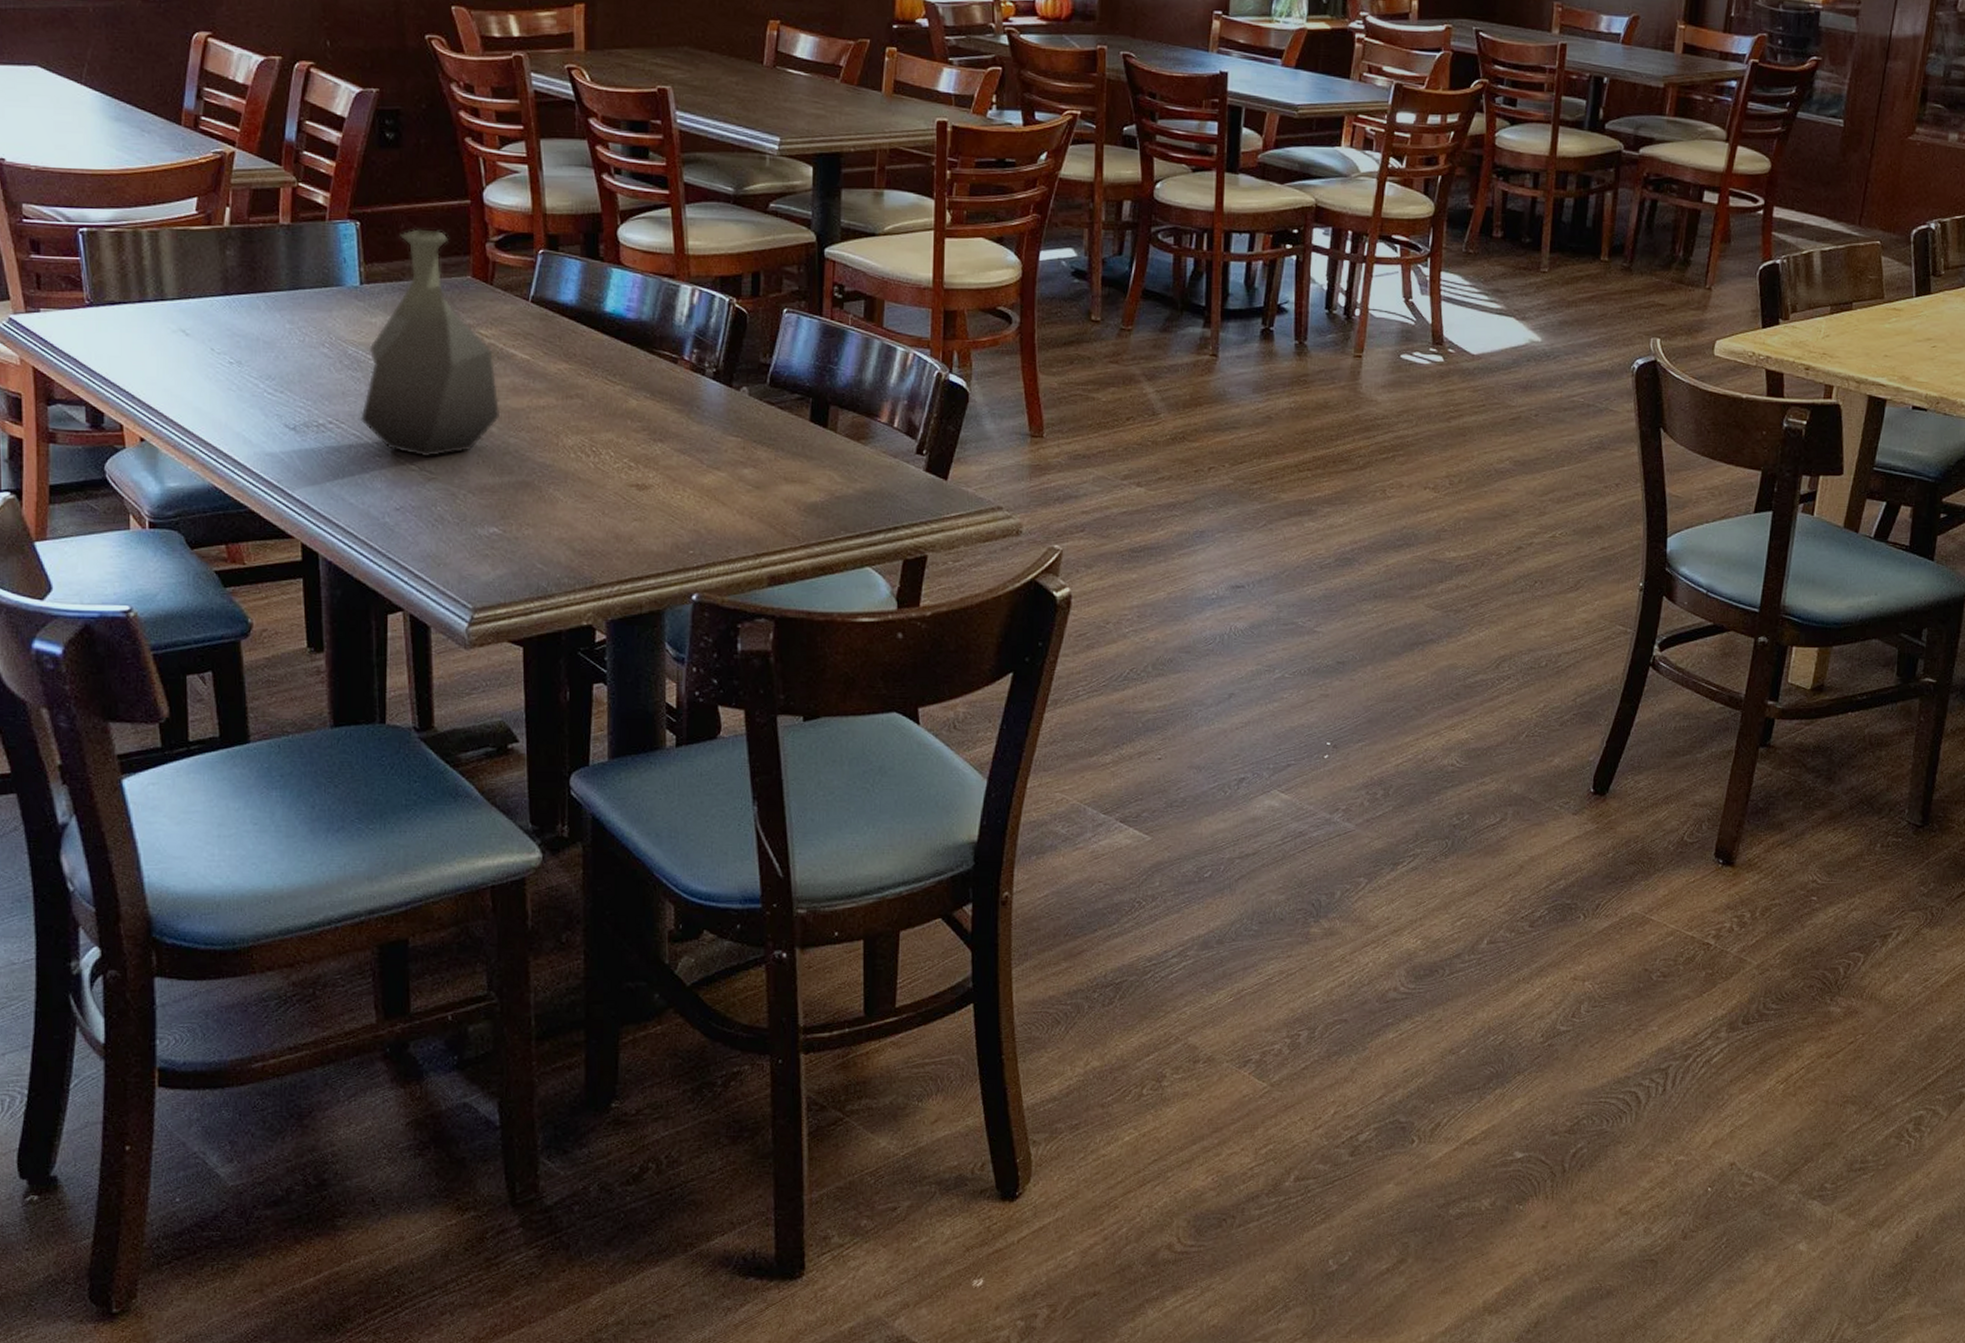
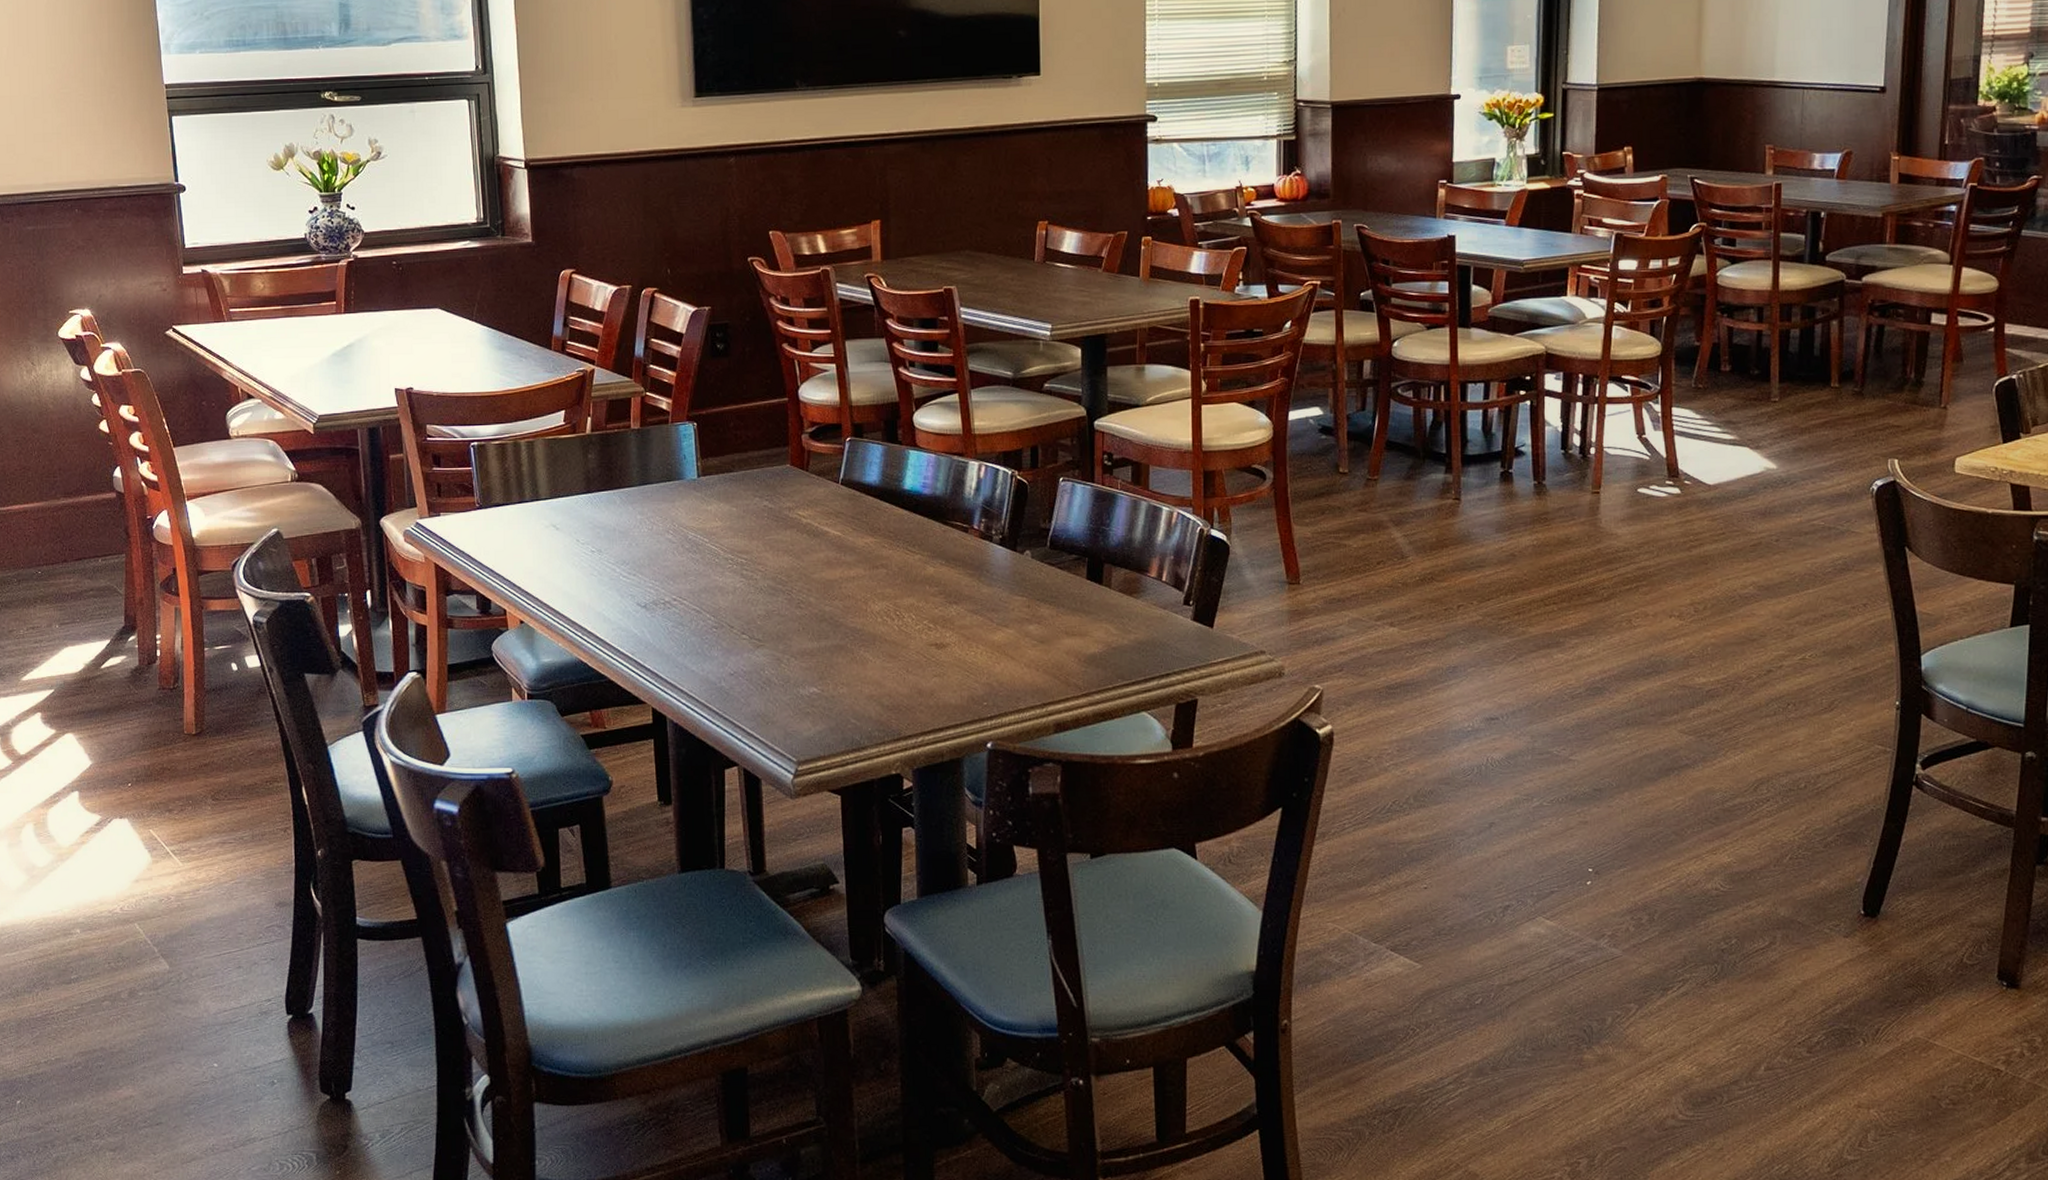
vase: present [361,229,501,458] -> none [700,425,817,627]

